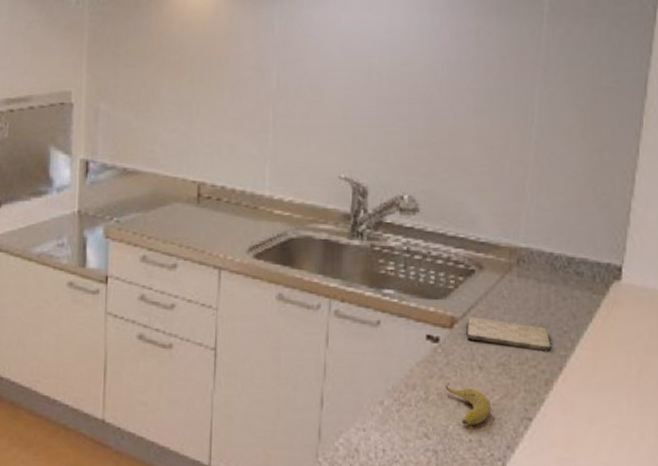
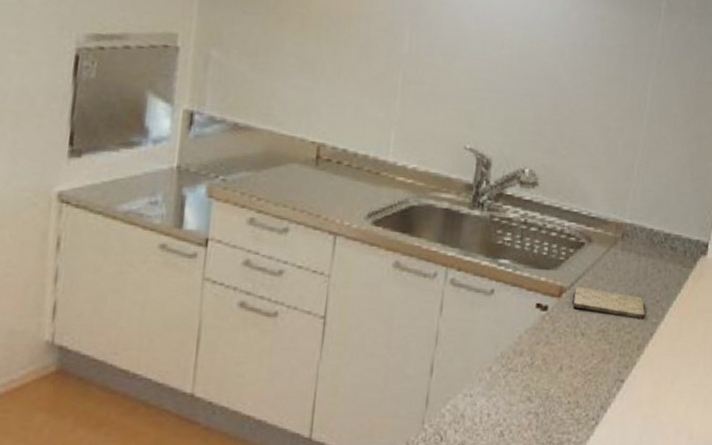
banana: present [445,382,492,425] -> none [550,348,590,388]

